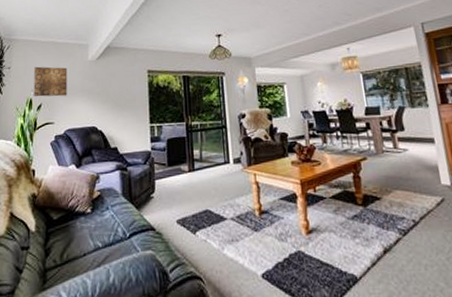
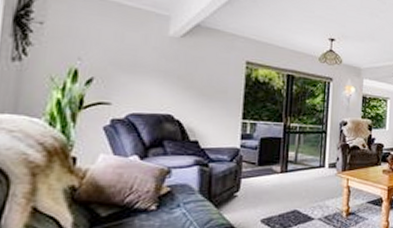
wall art: present [34,66,67,97] -> none [81,29,137,74]

